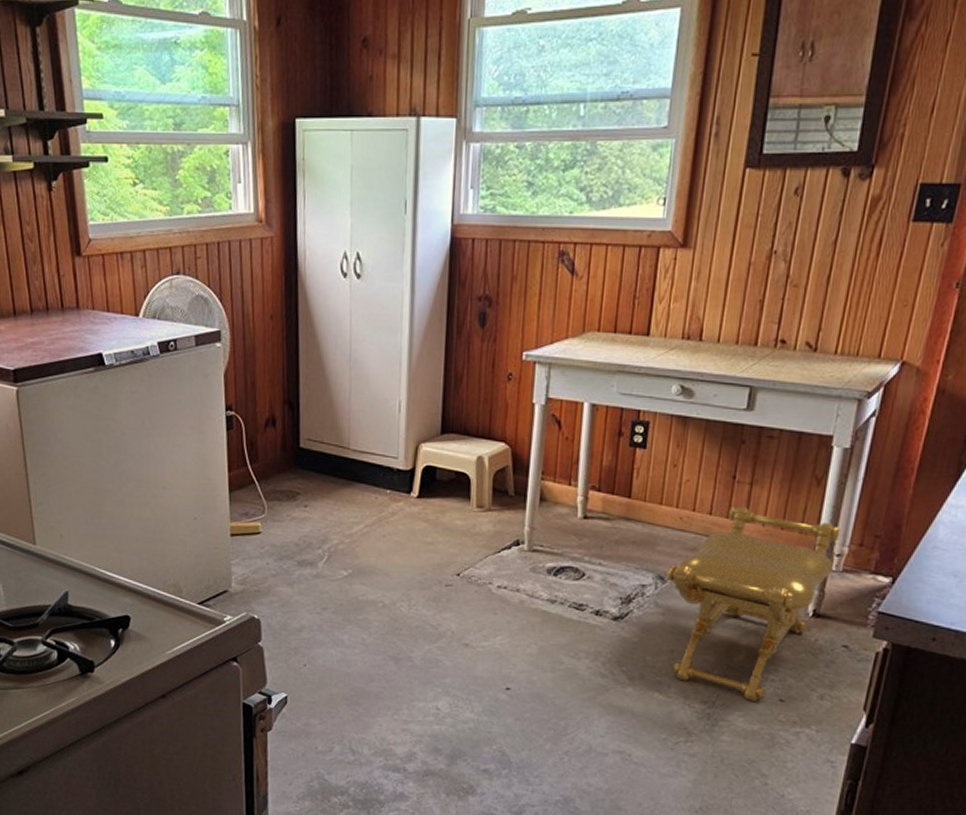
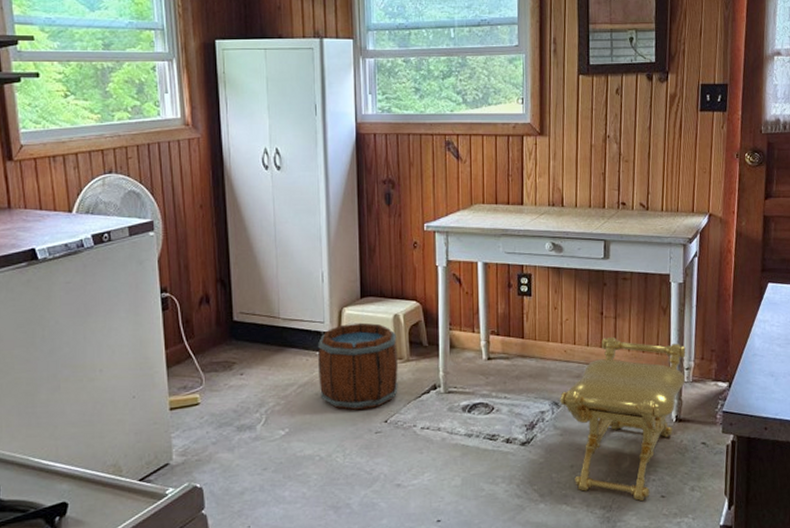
bucket: none [387,462,479,559] -> present [317,322,398,410]

